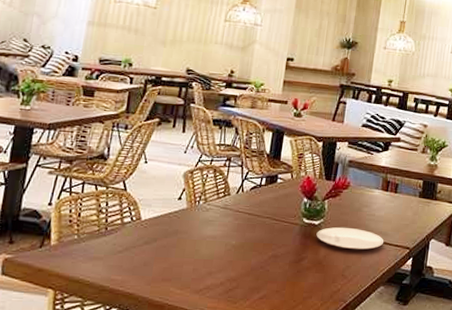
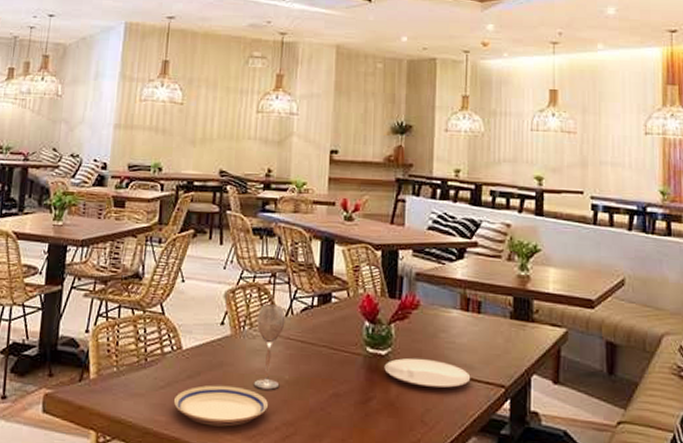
plate: none [130,249,216,283] -> present [174,385,268,427]
wineglass: none [204,183,236,253] -> present [253,304,285,390]

